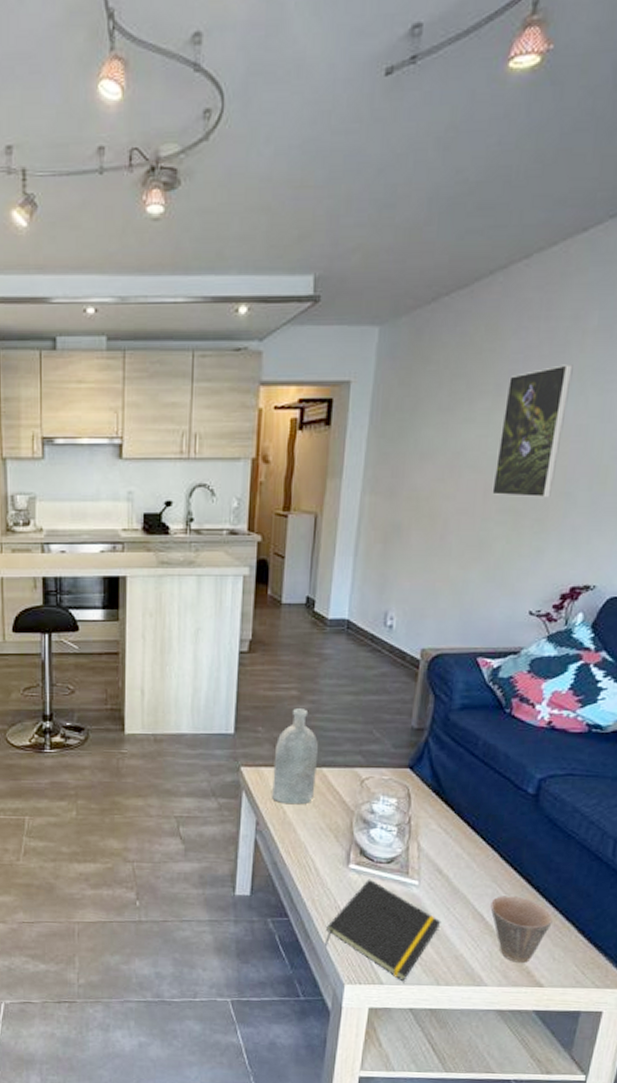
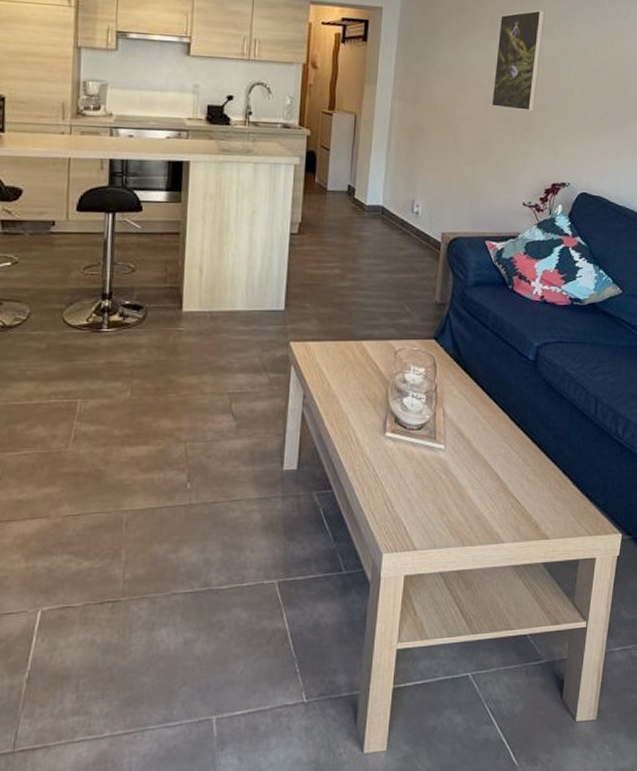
bottle: present [272,709,318,805] -> none [318,286,358,377]
notepad: present [324,879,441,982] -> none [364,446,464,546]
cup: present [490,896,553,963] -> none [504,454,553,517]

